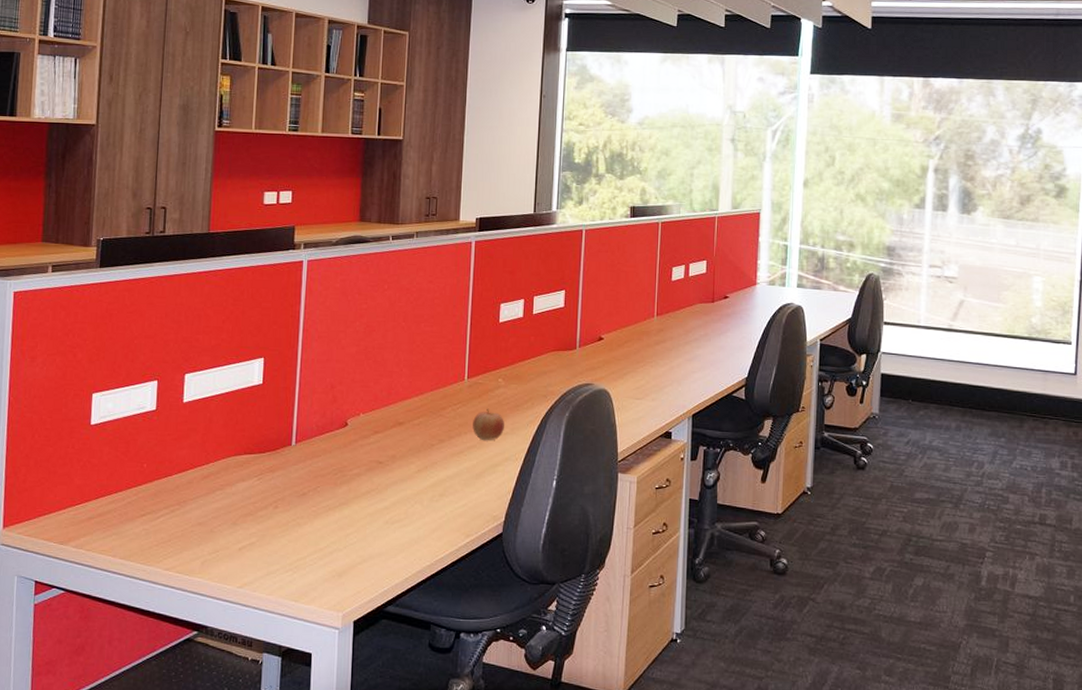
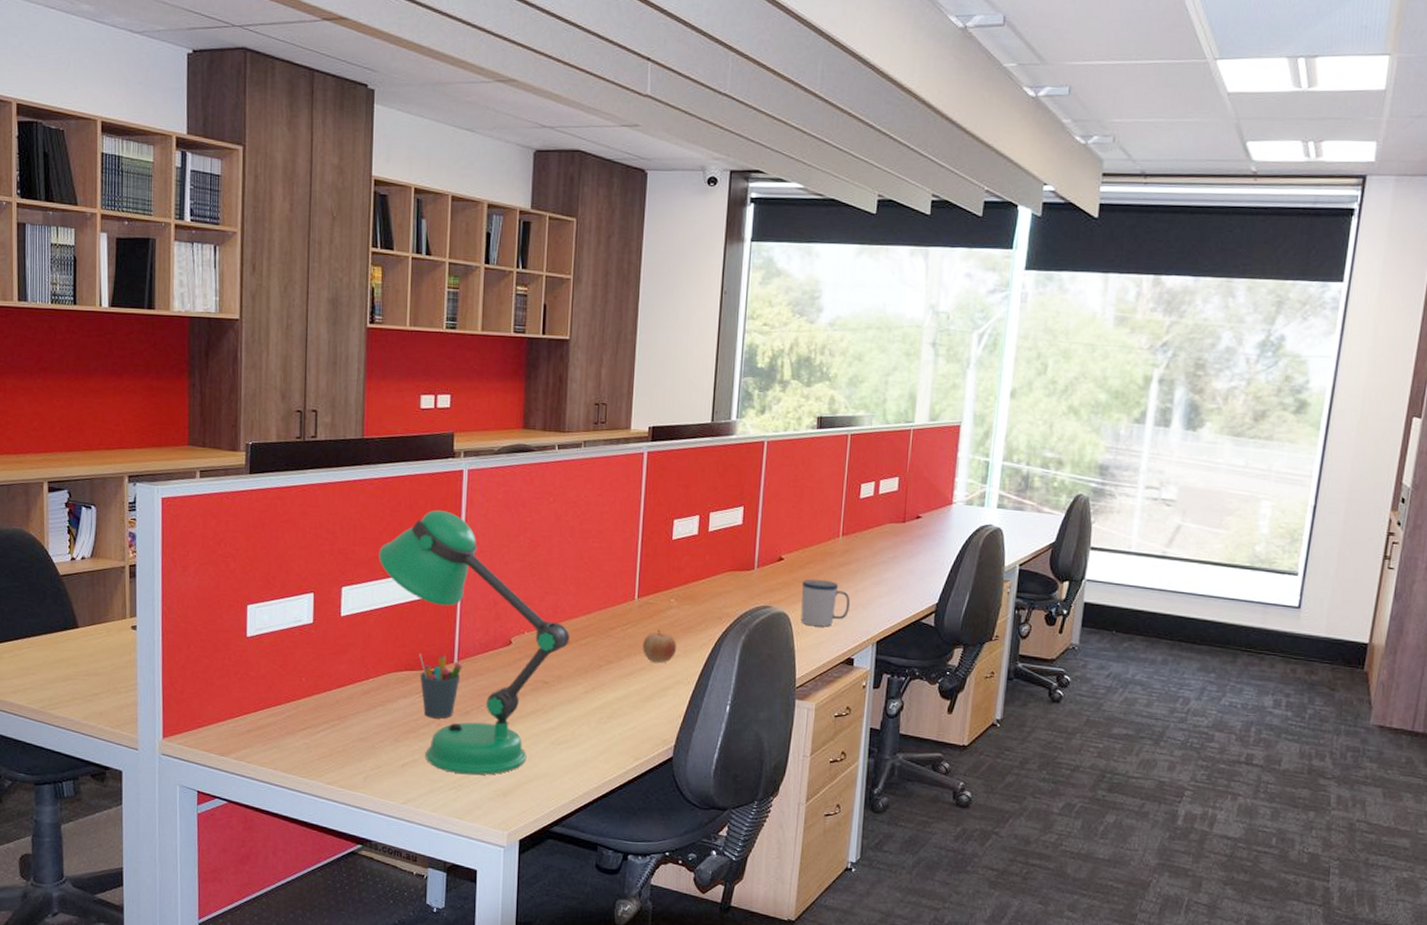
desk lamp: none [221,298,403,557] -> present [378,509,570,775]
pen holder: none [258,437,300,501] -> present [419,654,463,719]
mug: none [620,357,666,402] -> present [801,579,850,627]

